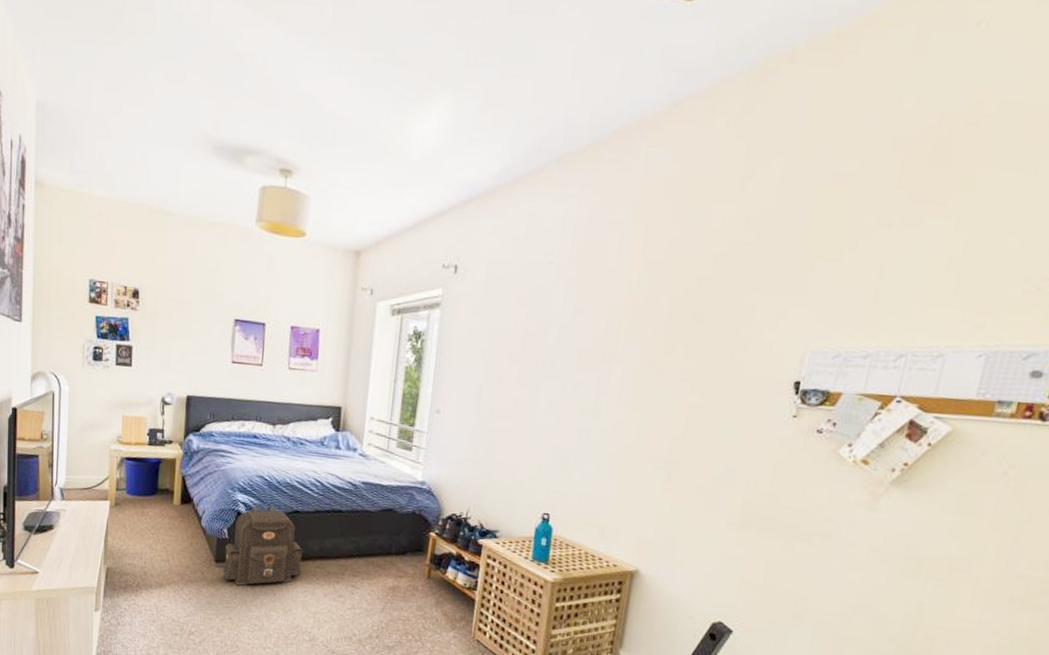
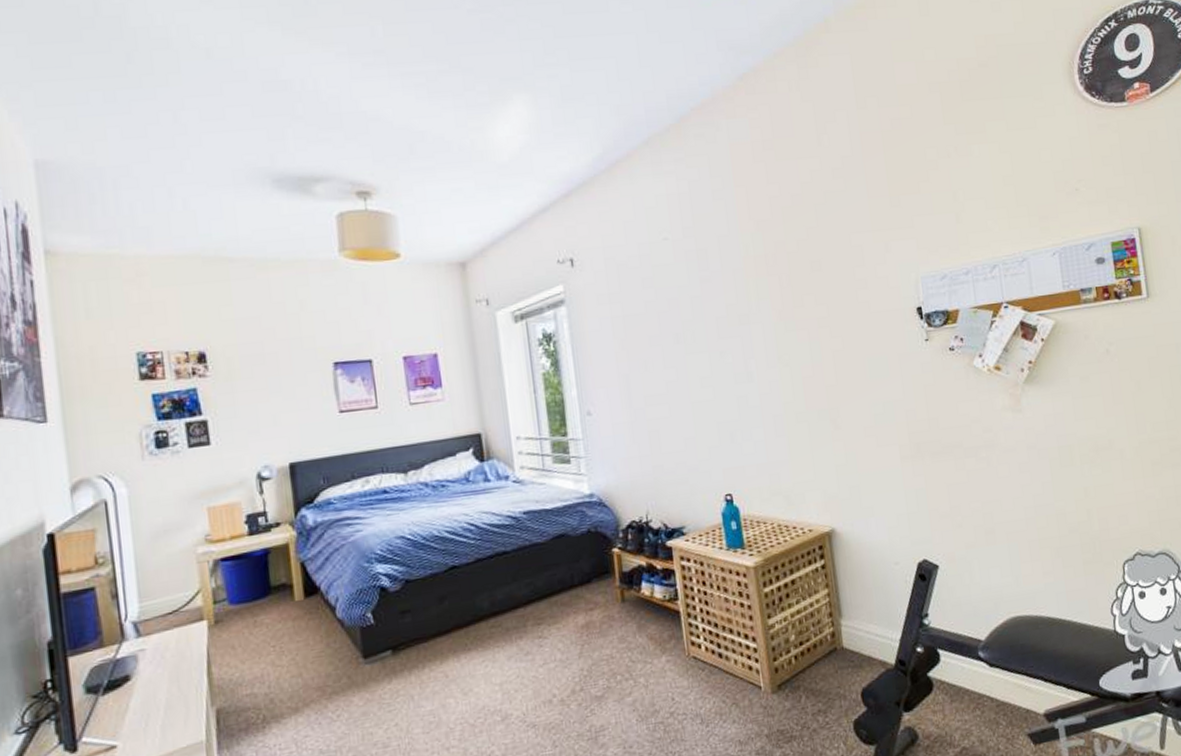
backpack: present [222,505,303,586] -> none [373,567,476,680]

